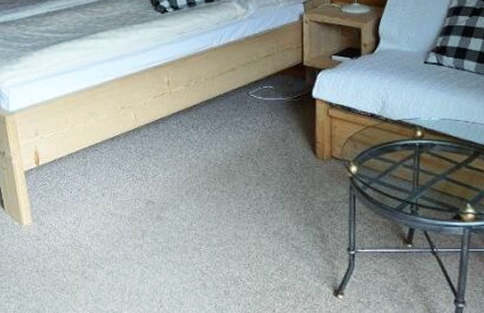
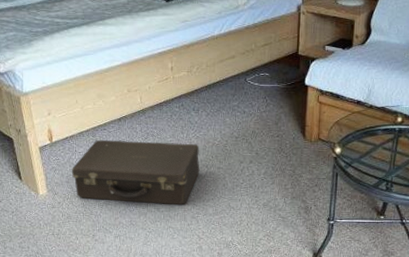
suitcase: none [60,161,201,234] -> present [72,139,200,205]

